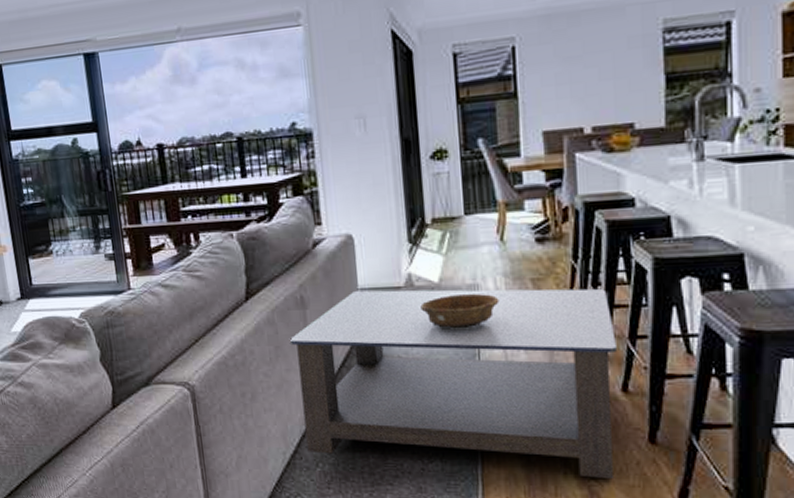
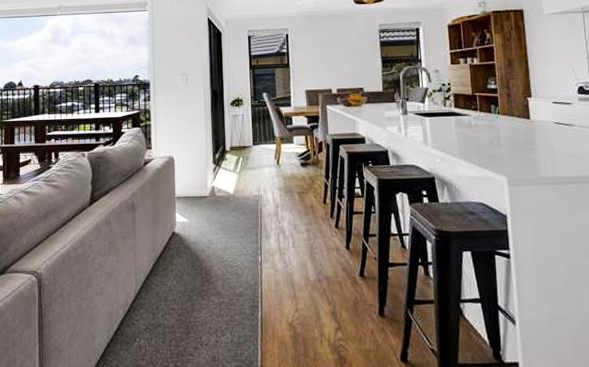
coffee table: present [289,288,617,480] -> none [120,198,356,346]
decorative bowl: present [420,294,500,331] -> none [220,202,276,230]

